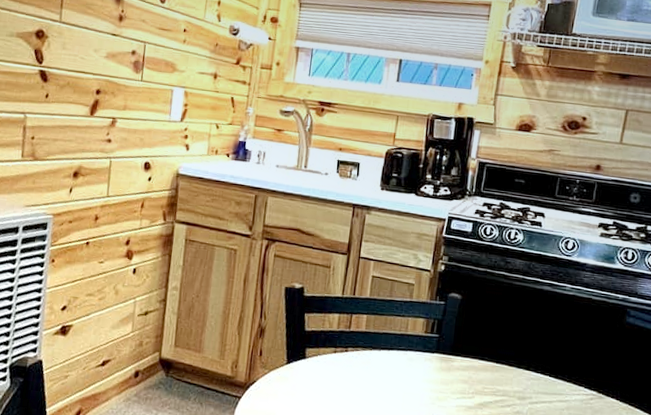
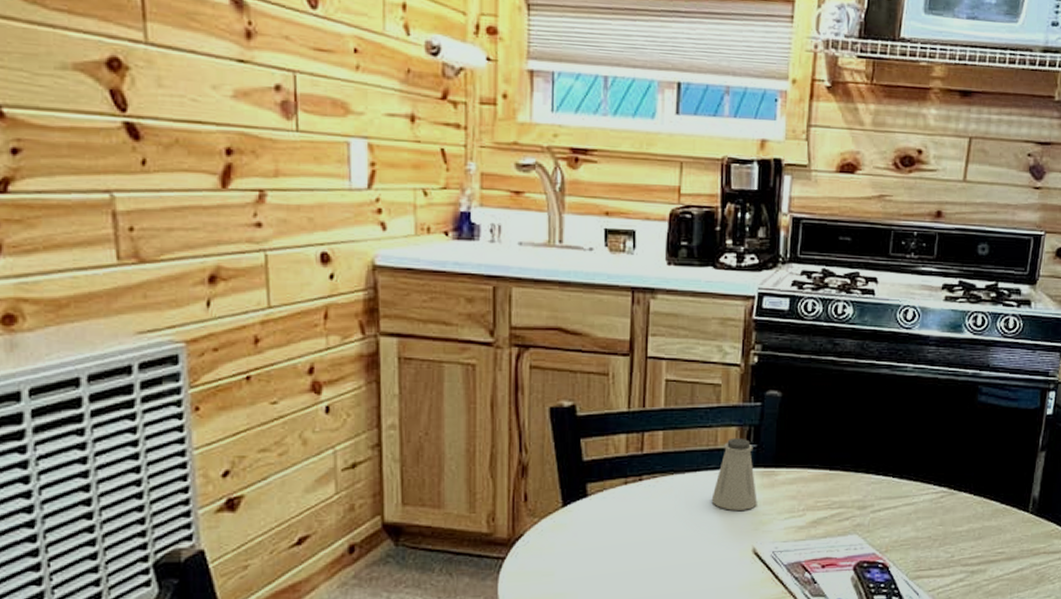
saltshaker: none [399,327,436,387] -> present [711,437,757,510]

